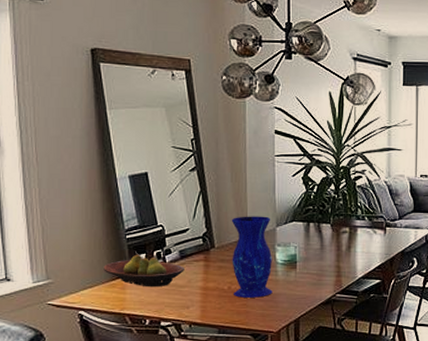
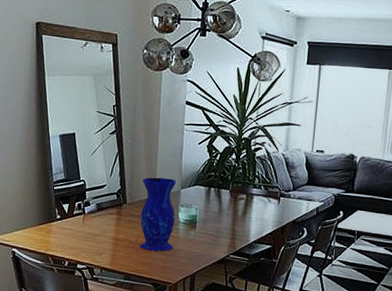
fruit bowl: present [104,254,184,288] -> none [34,203,100,234]

